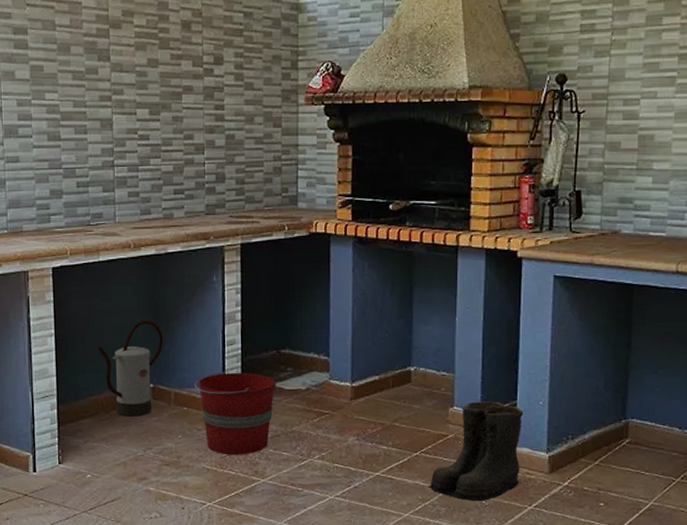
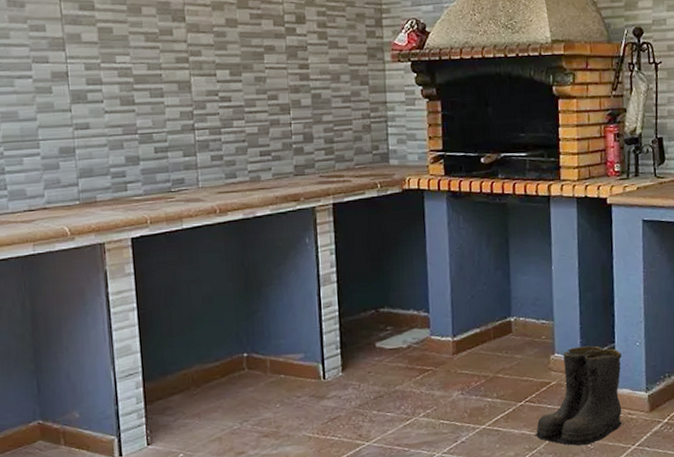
watering can: present [98,320,163,417] -> none [185,286,256,390]
bucket: present [194,371,275,455] -> none [291,334,376,420]

